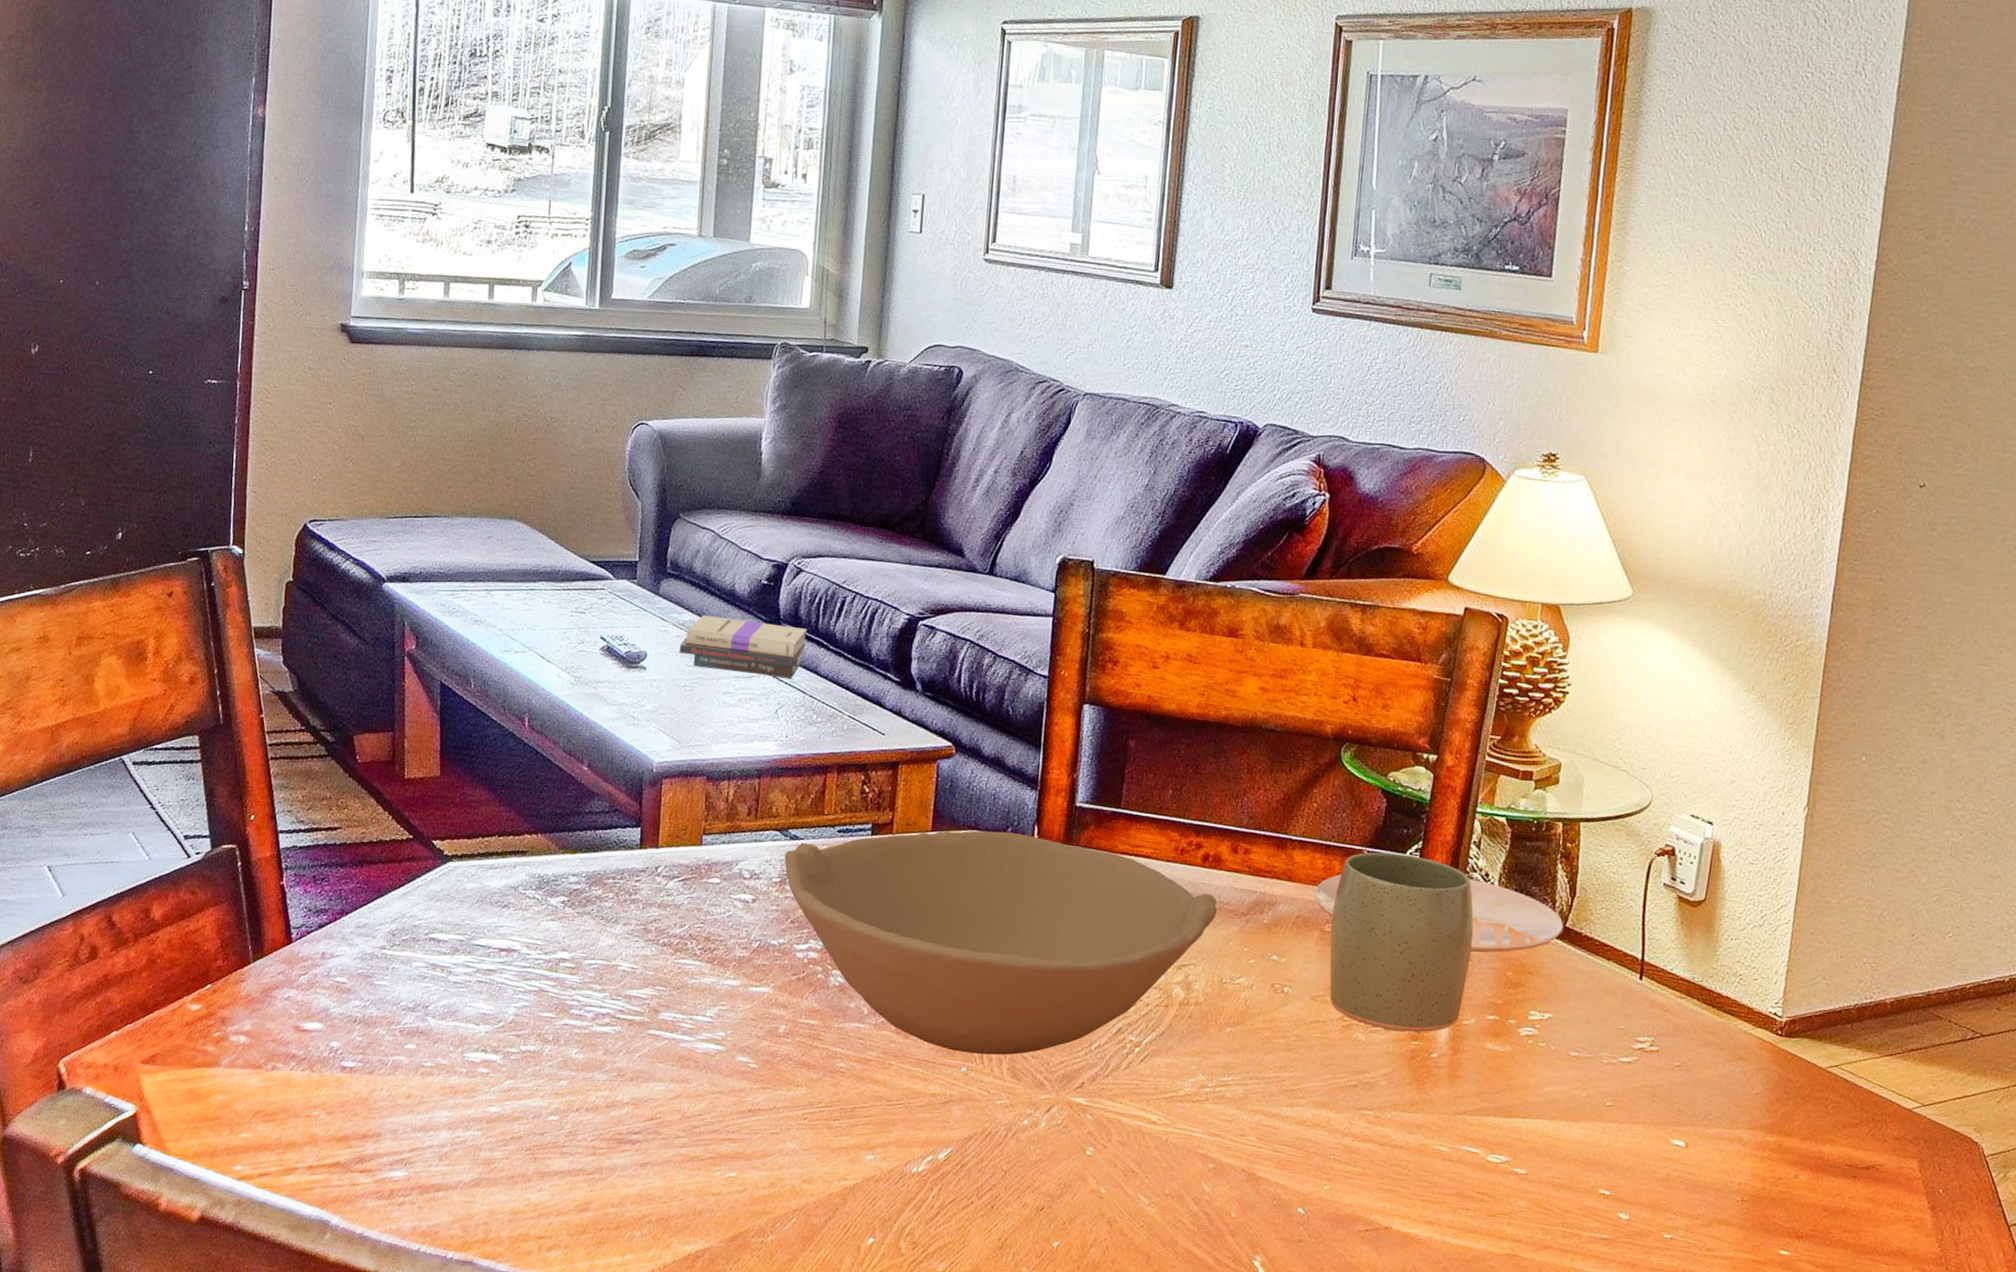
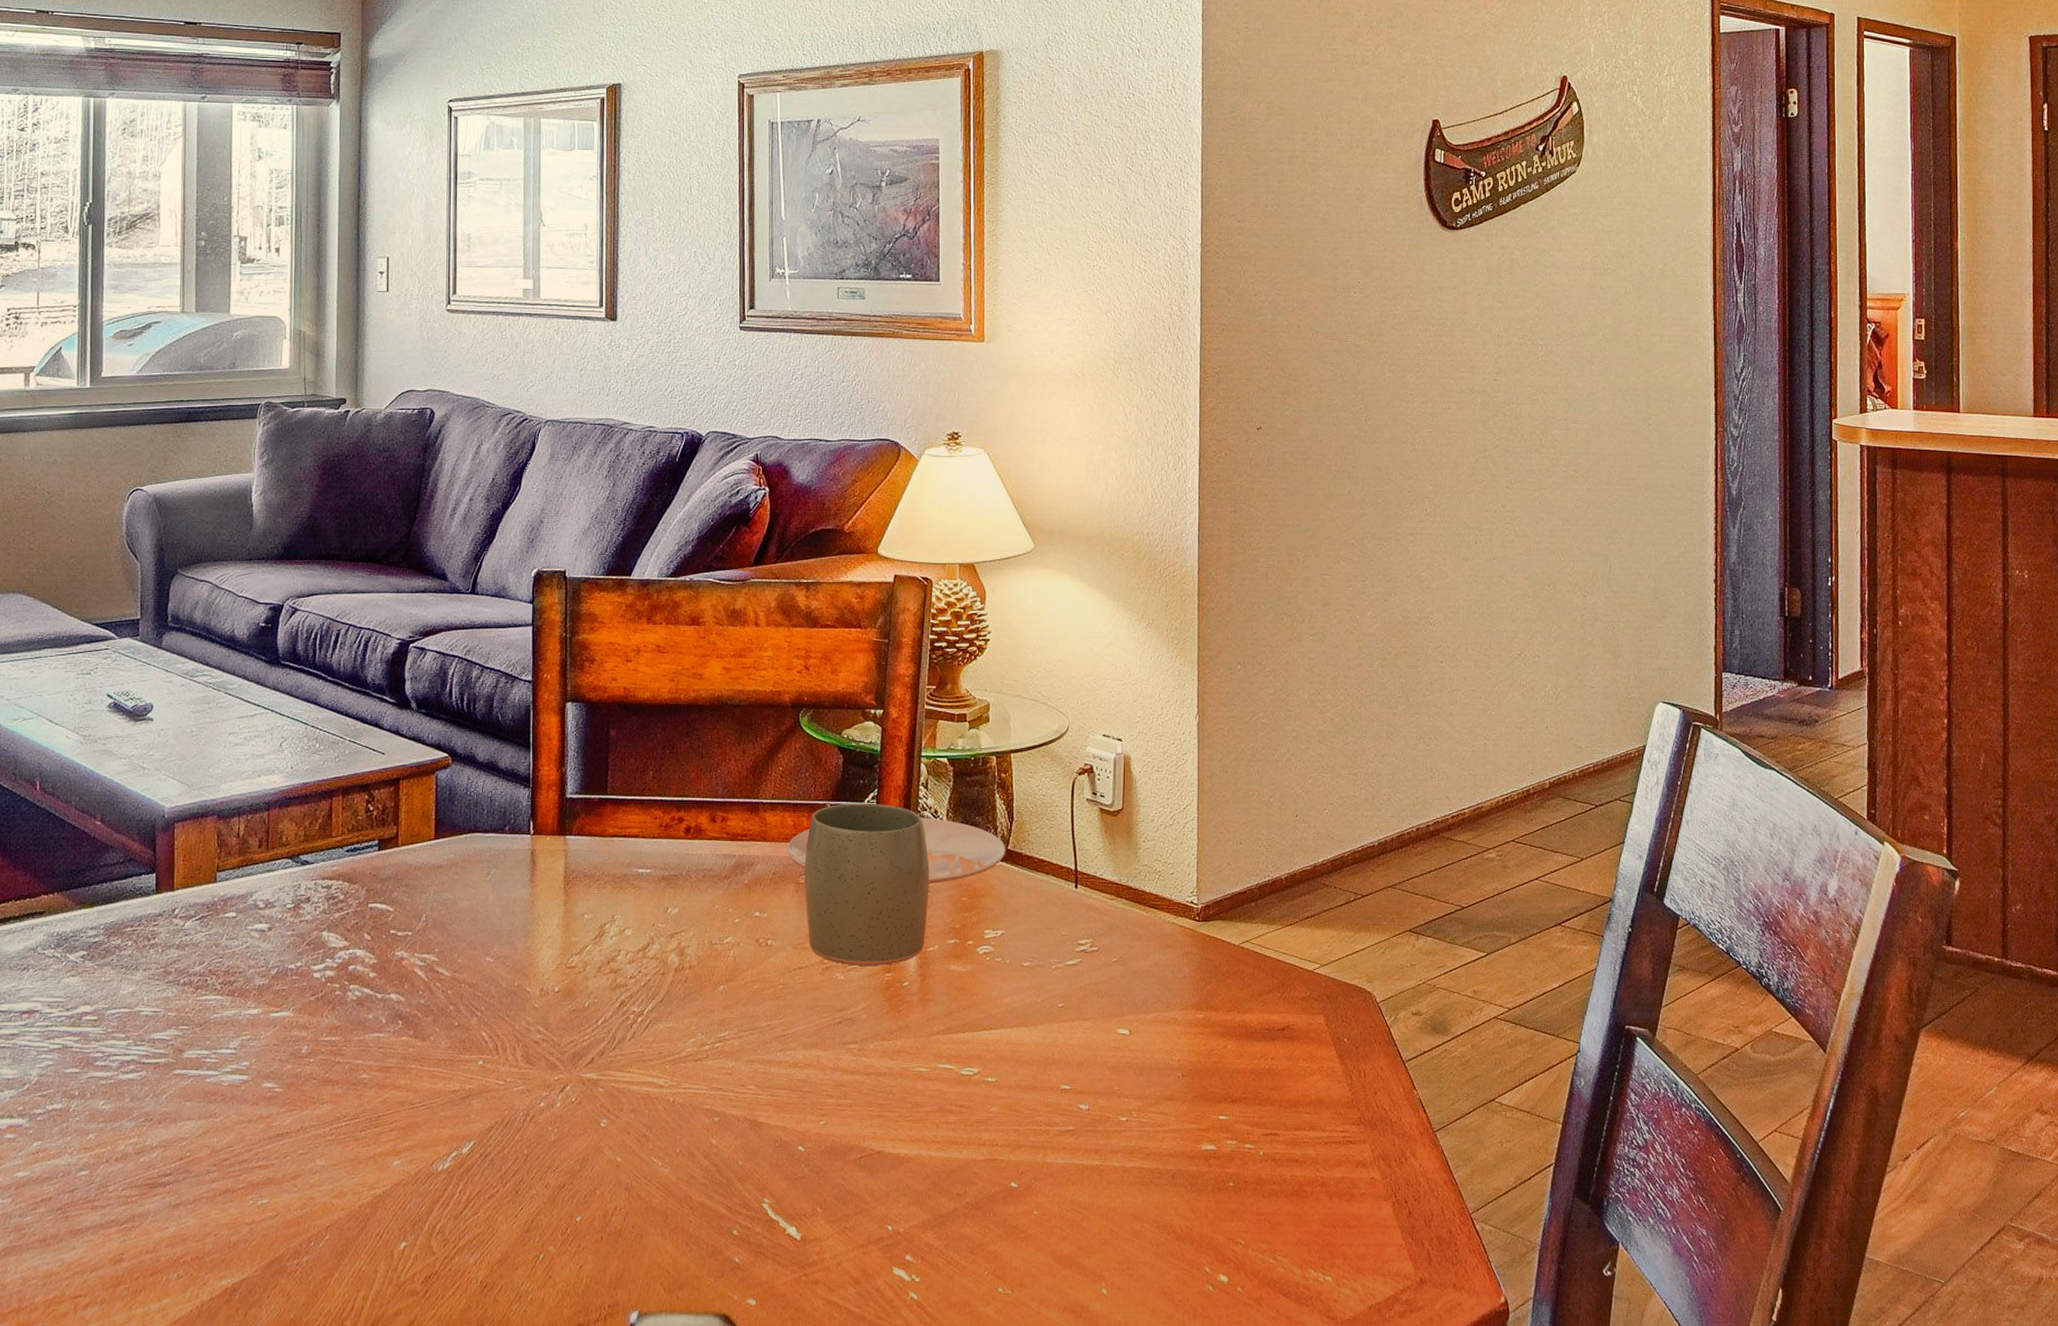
books: present [679,615,808,678] -> none [184,662,306,712]
bowl: present [784,830,1218,1055] -> none [297,831,702,1047]

